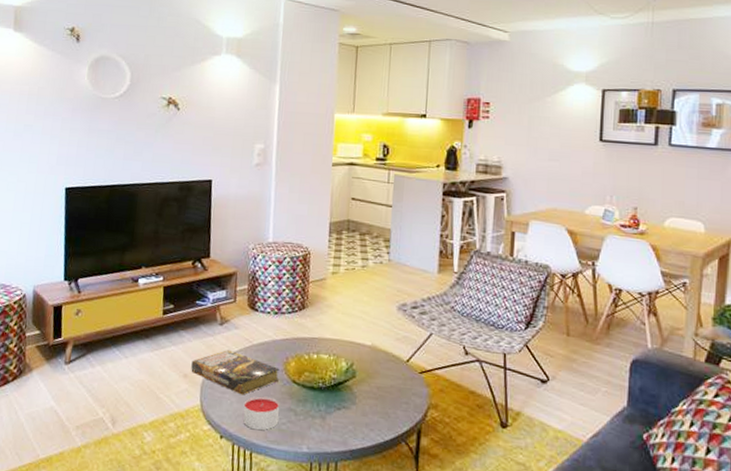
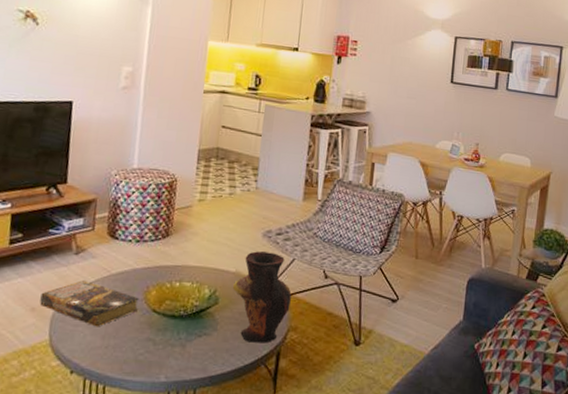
candle: present [243,396,280,430] -> none [97,327,138,362]
vase: none [369,325,430,420] -> present [232,251,292,343]

